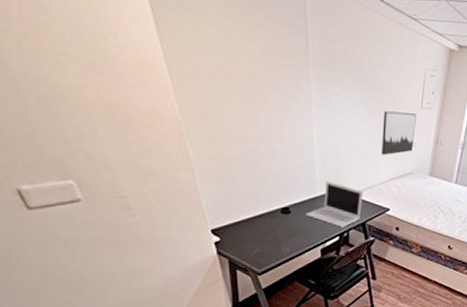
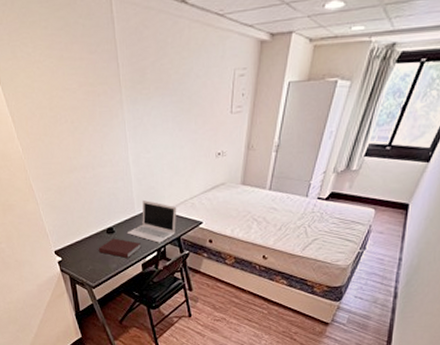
notebook: none [269,219,321,243] -> present [98,238,141,259]
wall art: present [381,111,416,156] -> none [191,121,226,169]

